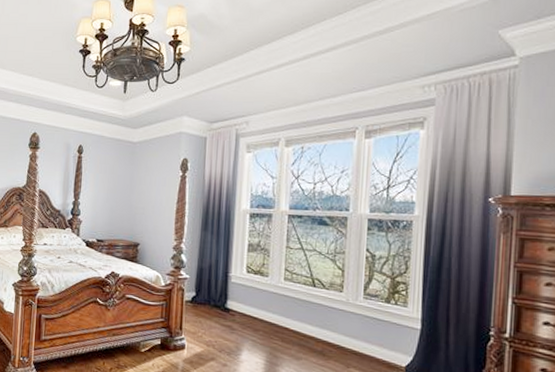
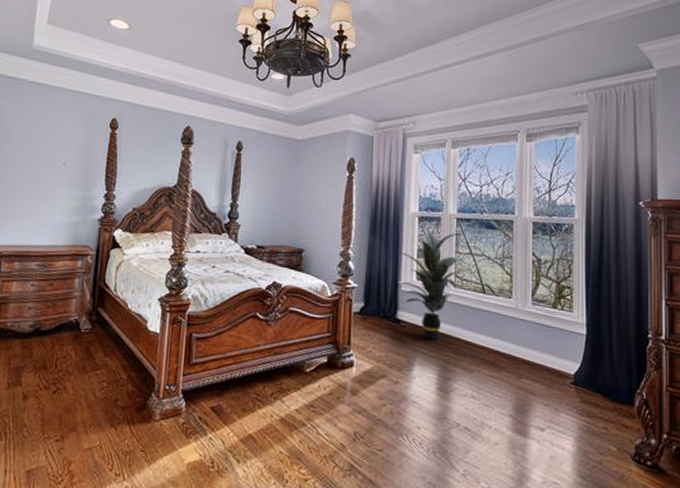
indoor plant: none [226,222,297,329] -> present [395,226,465,340]

